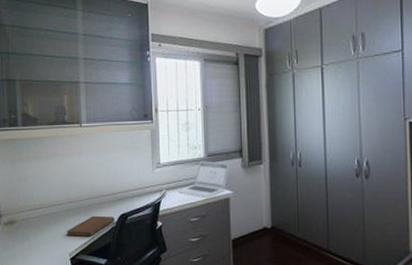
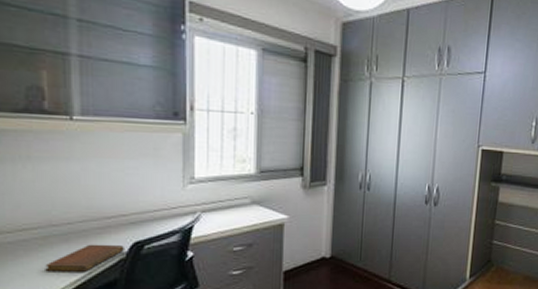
laptop: present [178,160,230,198] -> none [218,177,287,223]

